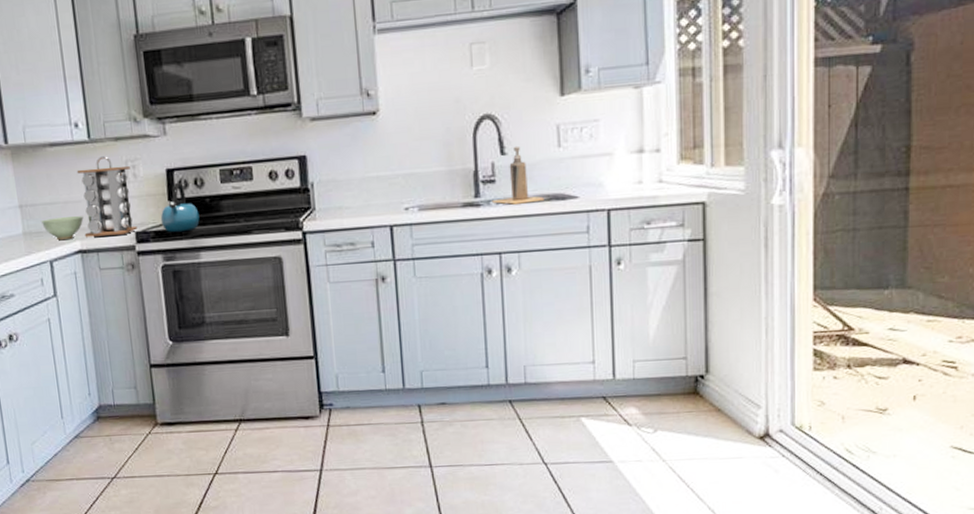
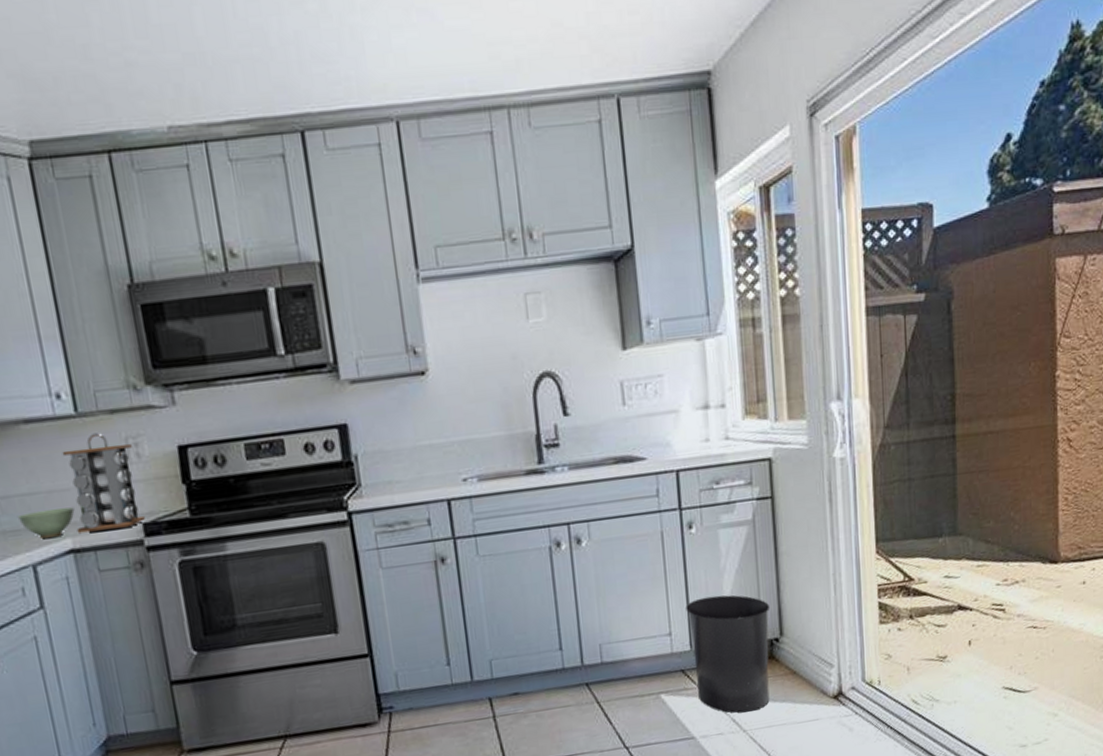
kettle: present [160,182,200,233] -> none [173,460,223,523]
soap dispenser: present [492,145,544,205] -> none [557,405,611,470]
waste bin: none [610,329,697,443] -> present [686,595,771,713]

